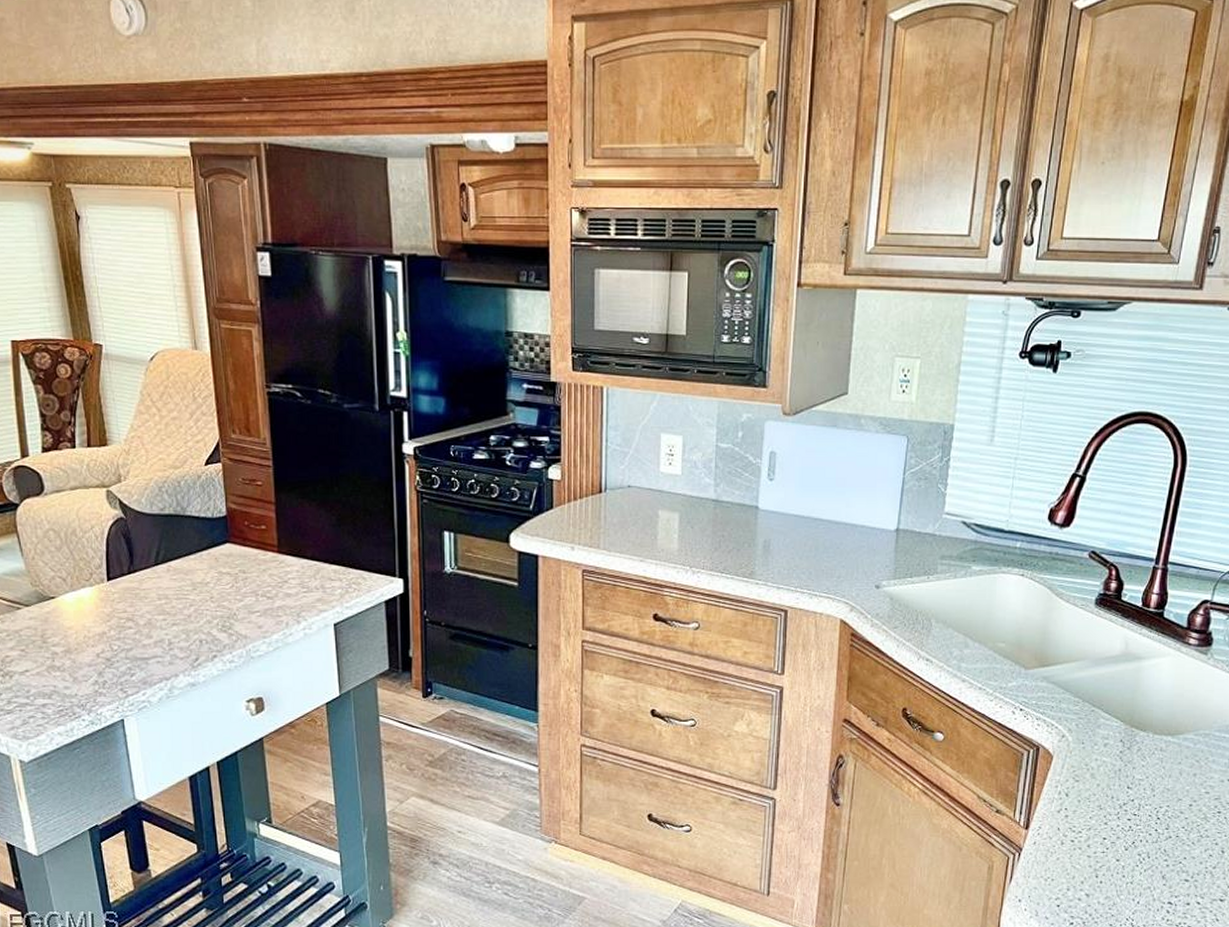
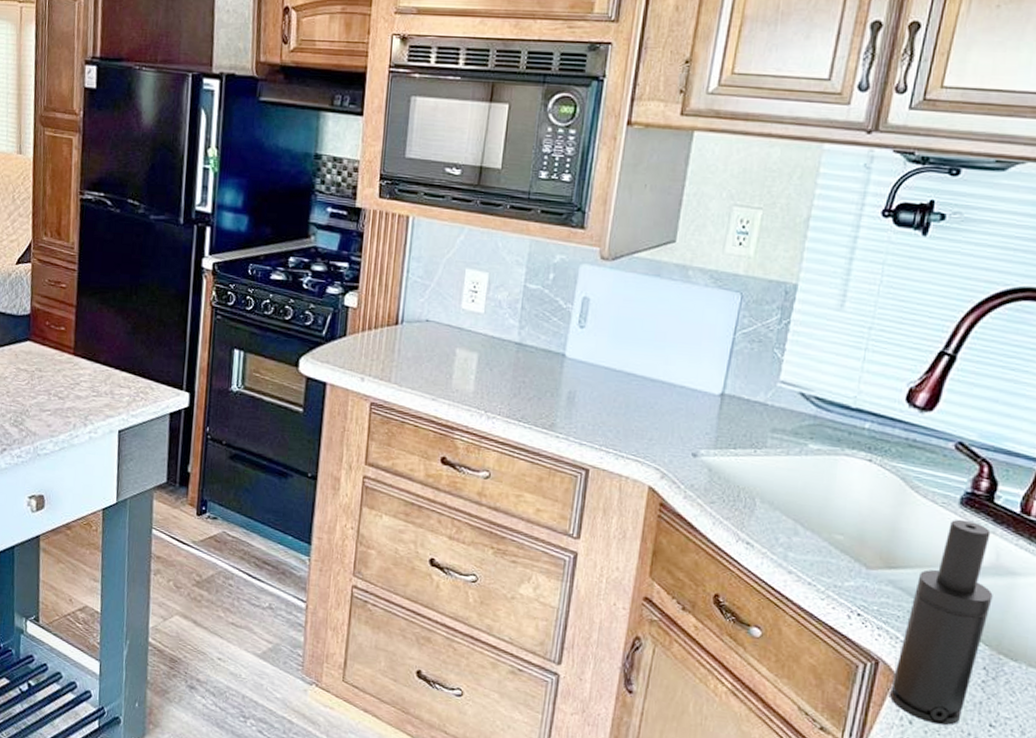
soap dispenser: none [1050,617,1125,793] -> present [890,519,993,725]

